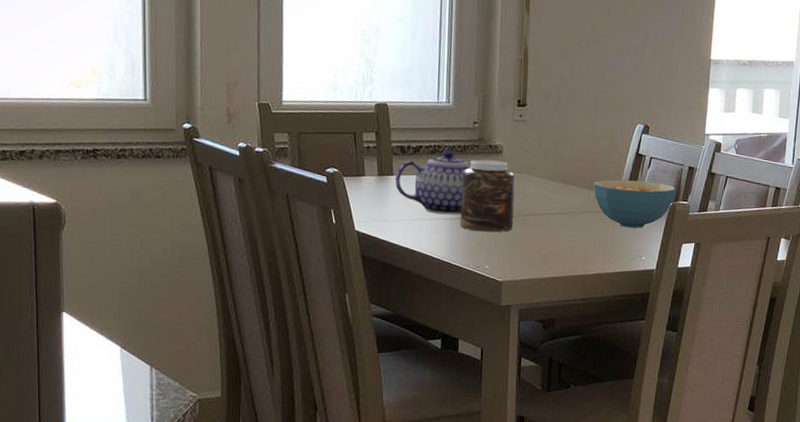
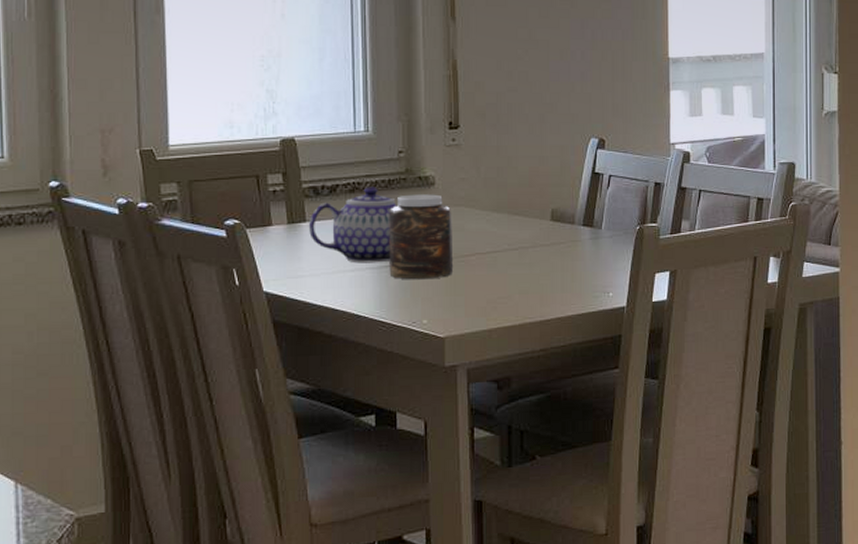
cereal bowl: present [593,179,676,228] -> none [545,204,642,260]

